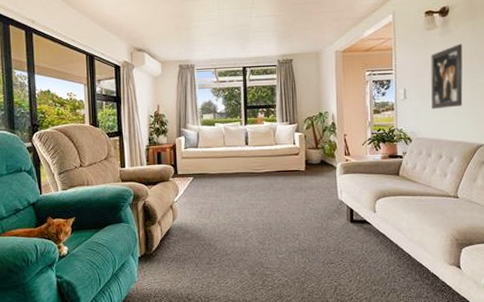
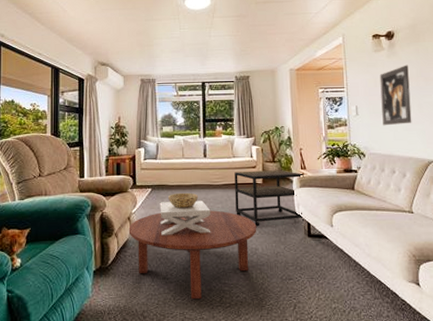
coffee table: none [171,198,299,283] -> present [128,210,257,300]
decorative bowl: none [201,180,254,223] -> present [160,192,211,235]
side table: none [277,157,349,213] -> present [234,170,306,227]

